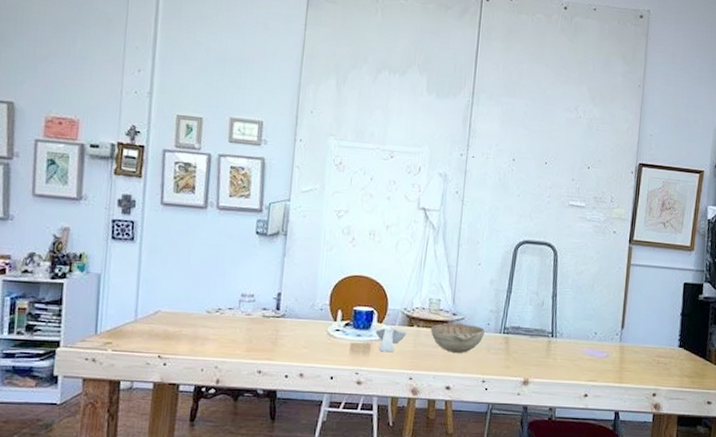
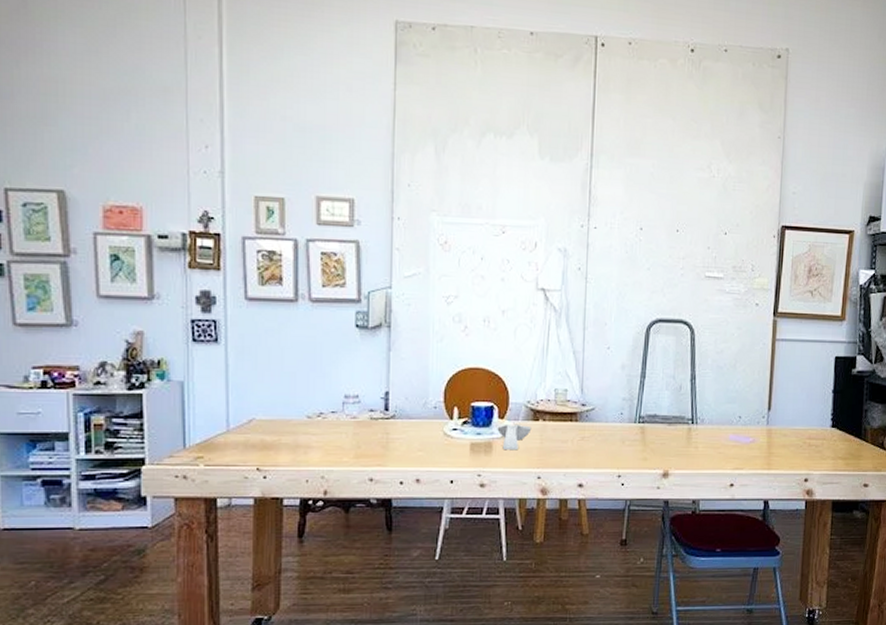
decorative bowl: present [430,323,485,353] -> none [558,414,618,447]

